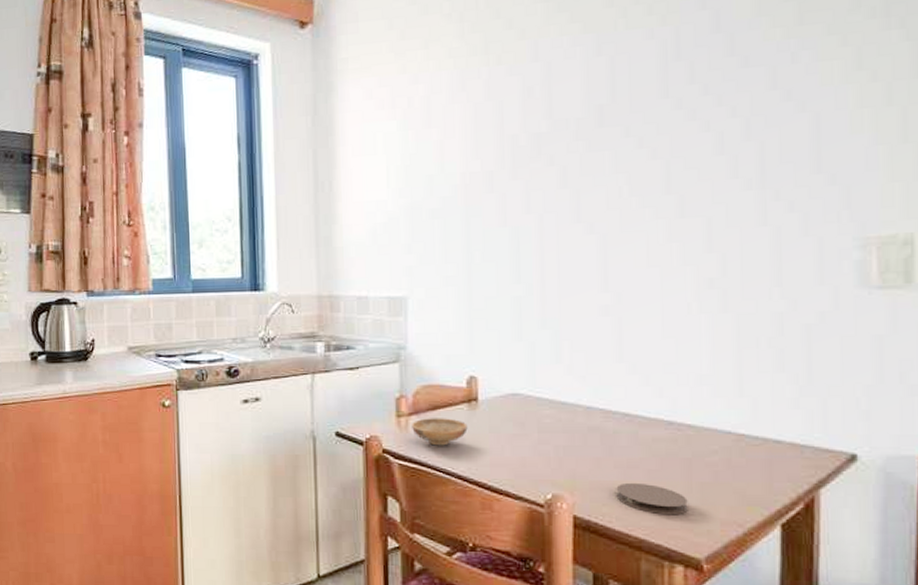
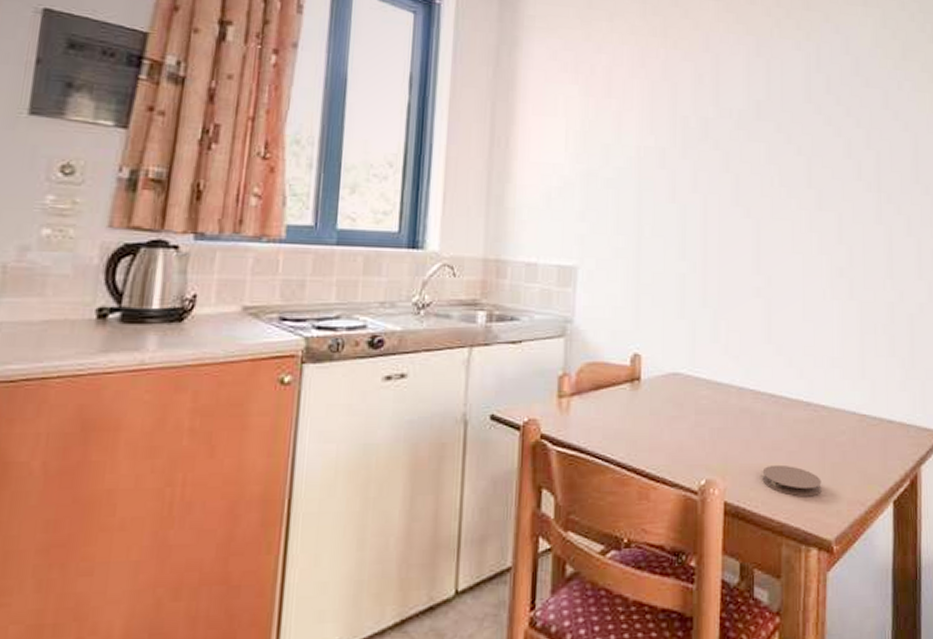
bowl: present [412,418,468,446] -> none [573,399,629,430]

